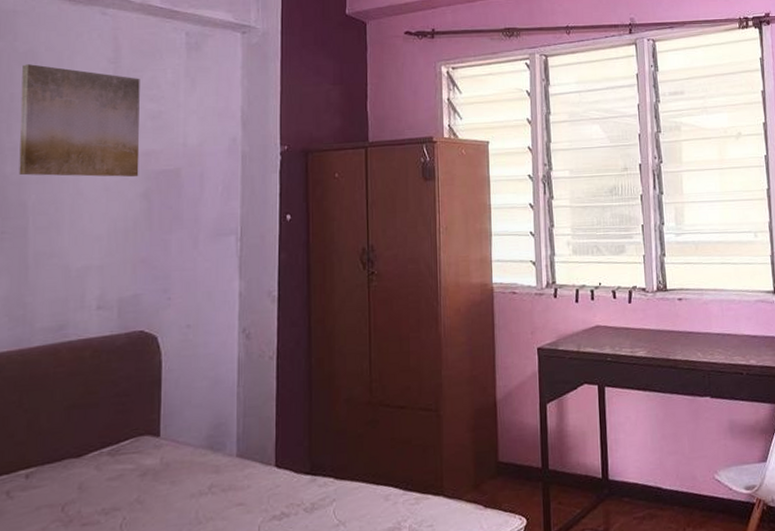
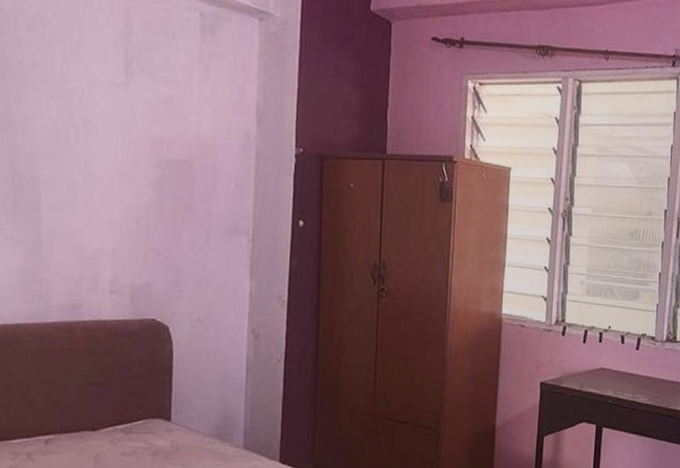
wall art: present [18,64,140,178] -> none [29,29,152,164]

